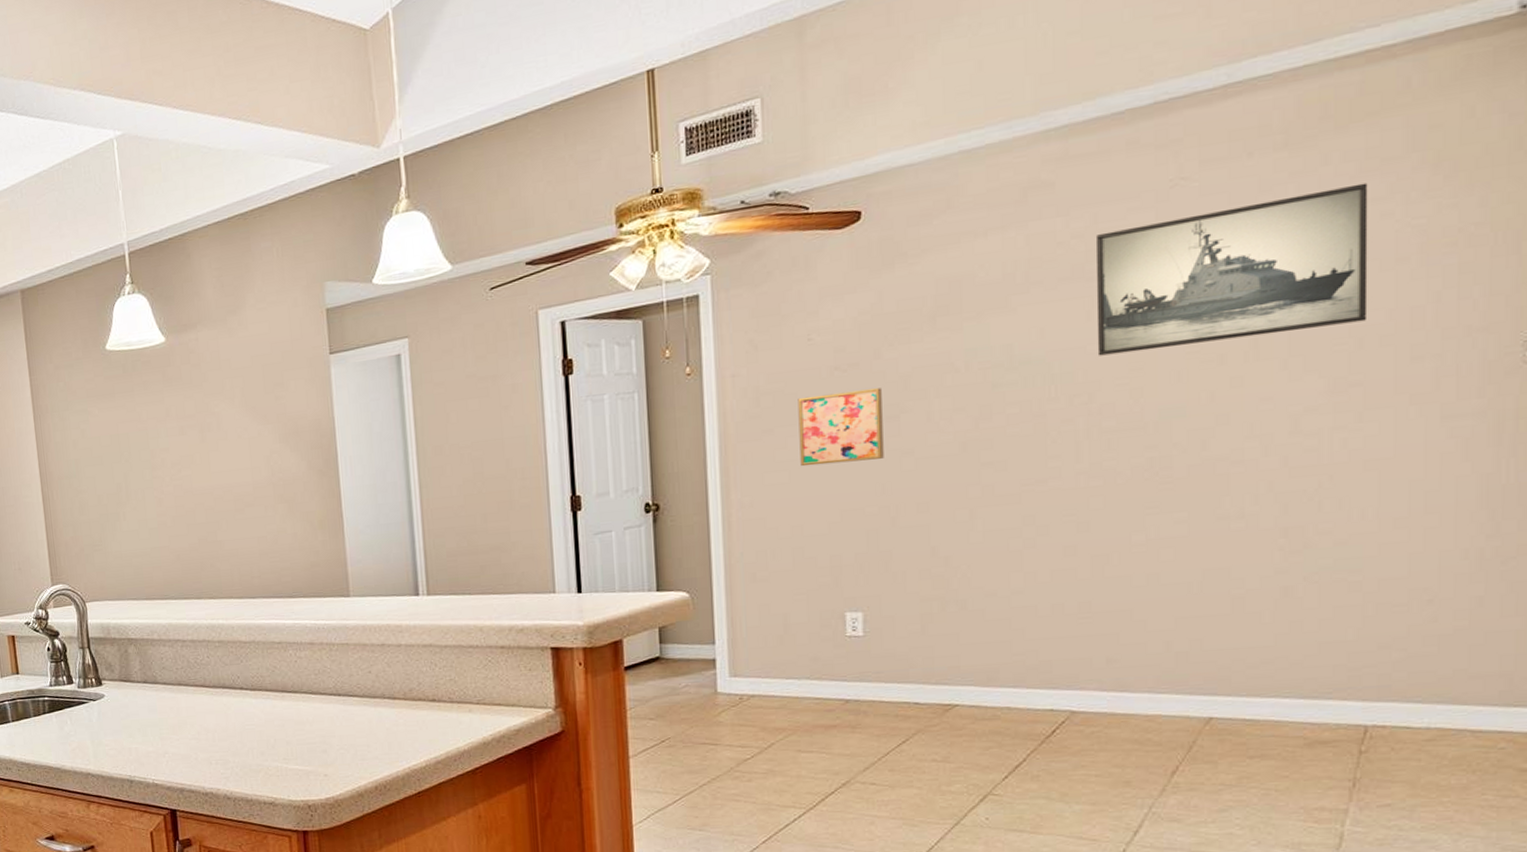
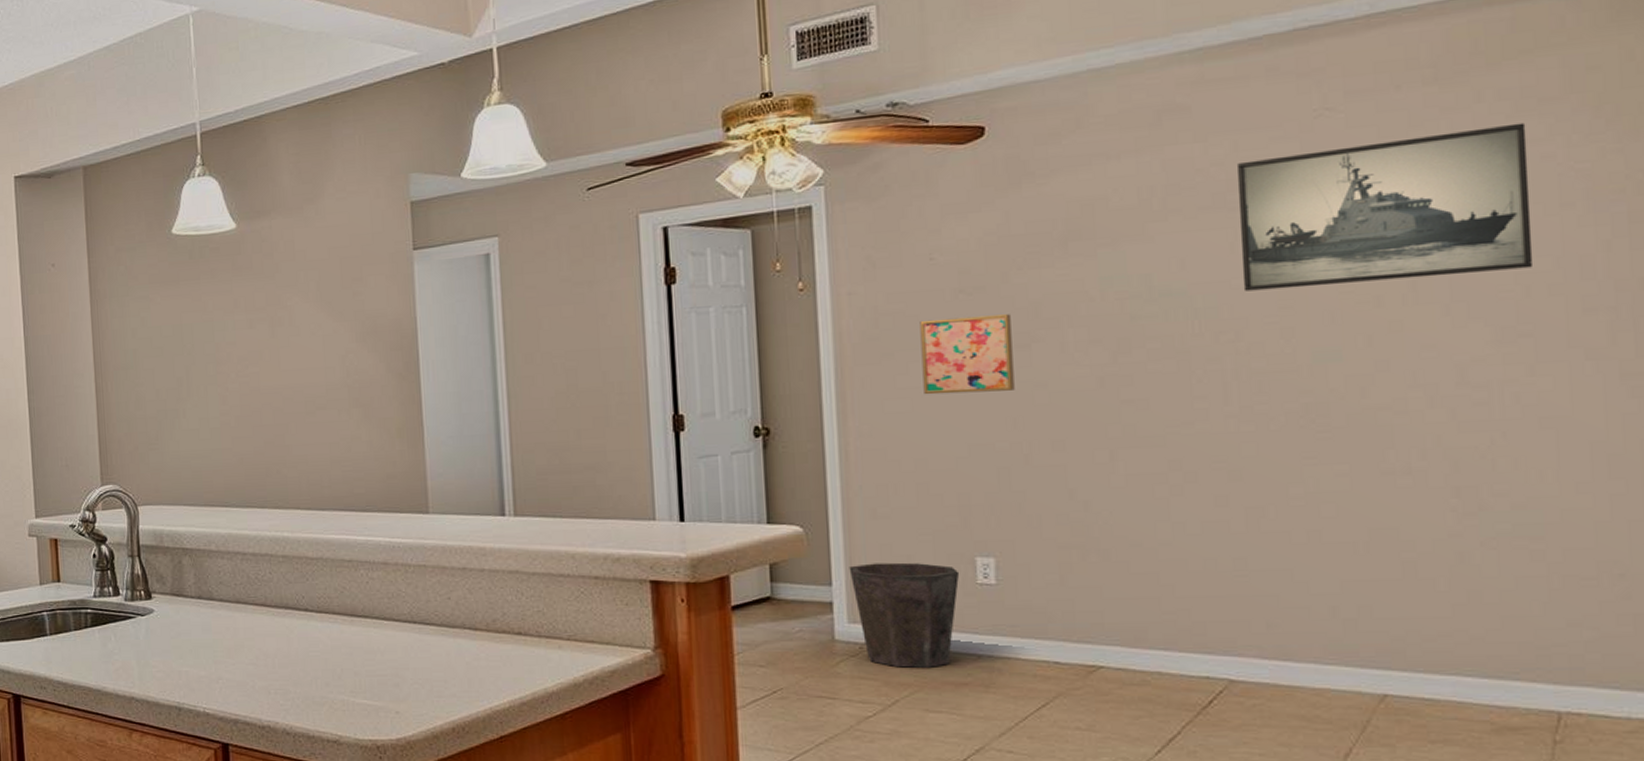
waste bin: none [730,620,831,714] -> present [849,562,960,668]

